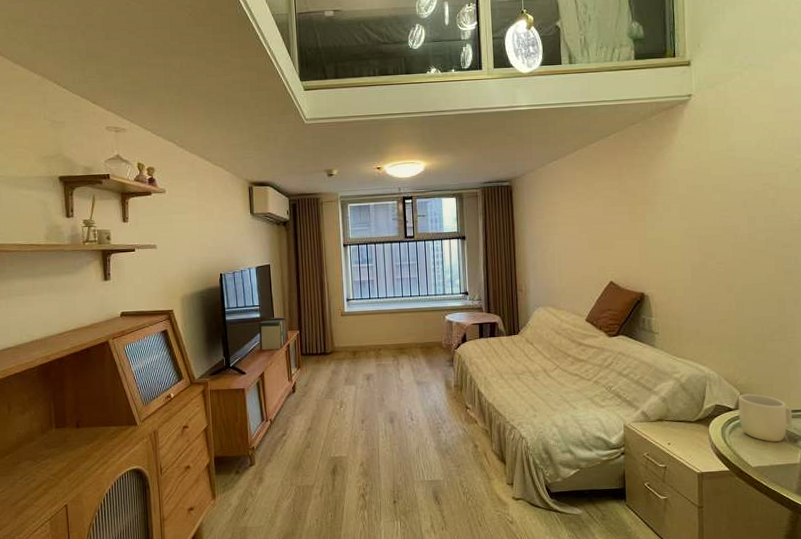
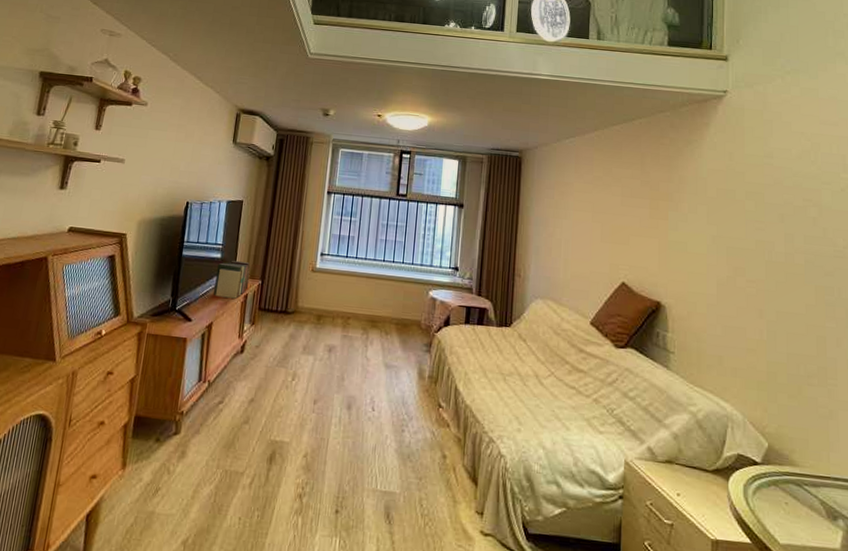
mug: present [738,393,793,442] -> none [765,445,832,516]

